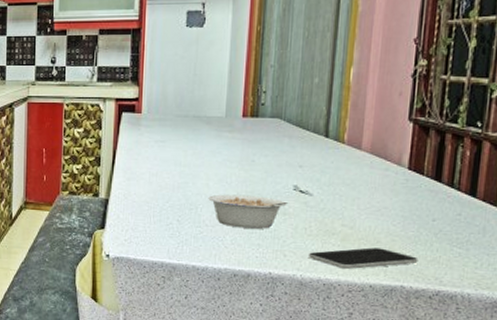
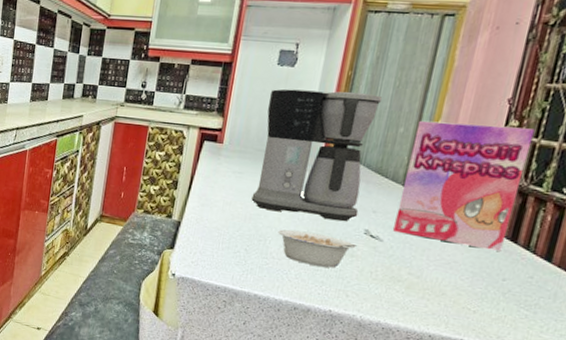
coffee maker: none [177,46,294,180] -> present [251,89,383,222]
smartphone: present [308,247,419,269] -> none [370,295,483,321]
cereal box: none [321,66,443,192] -> present [393,120,535,251]

